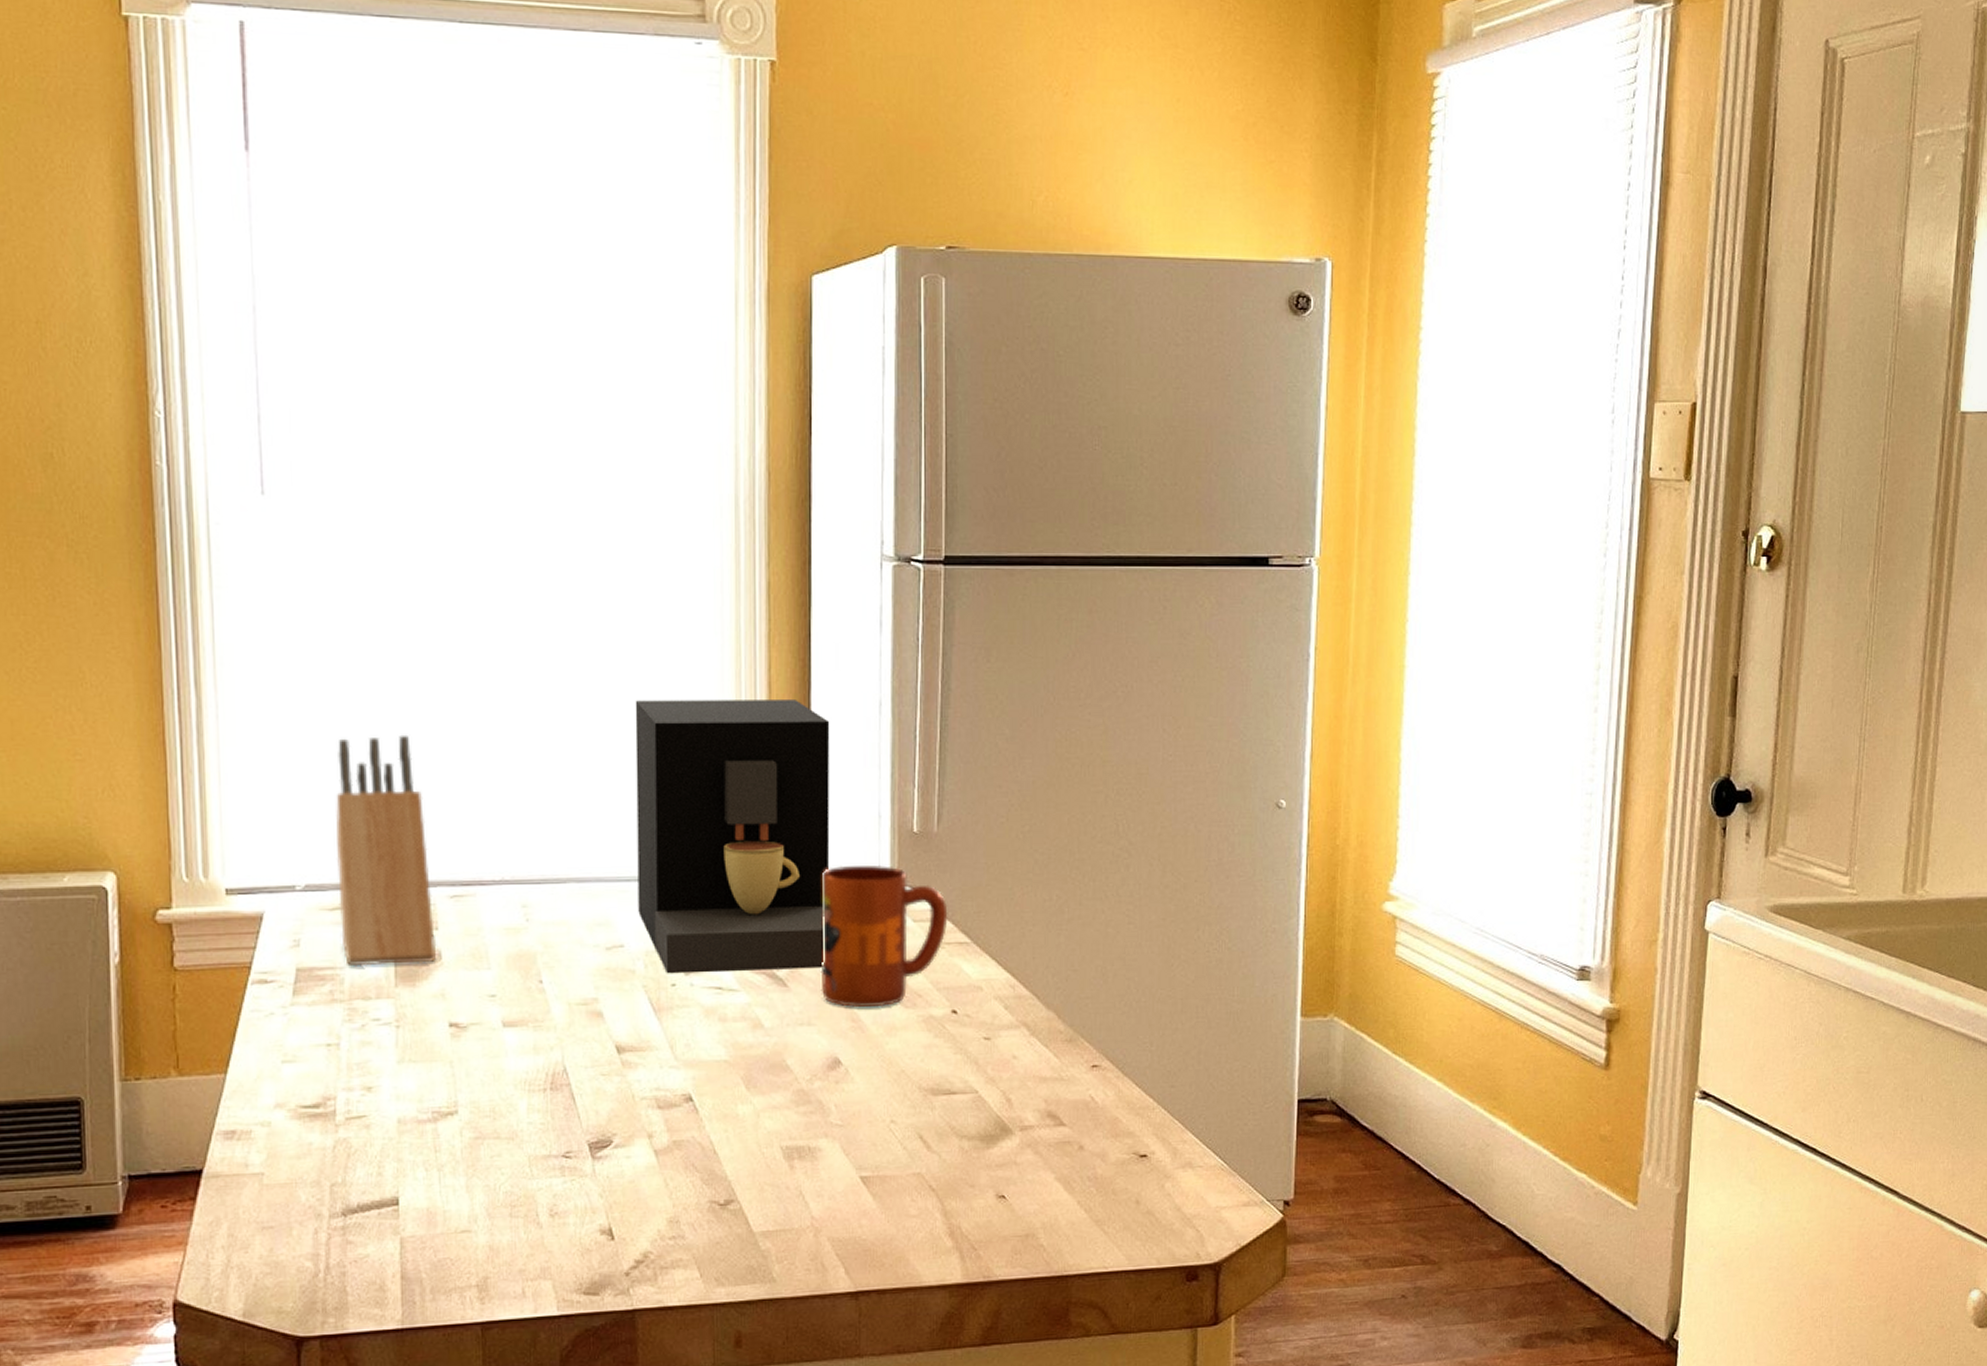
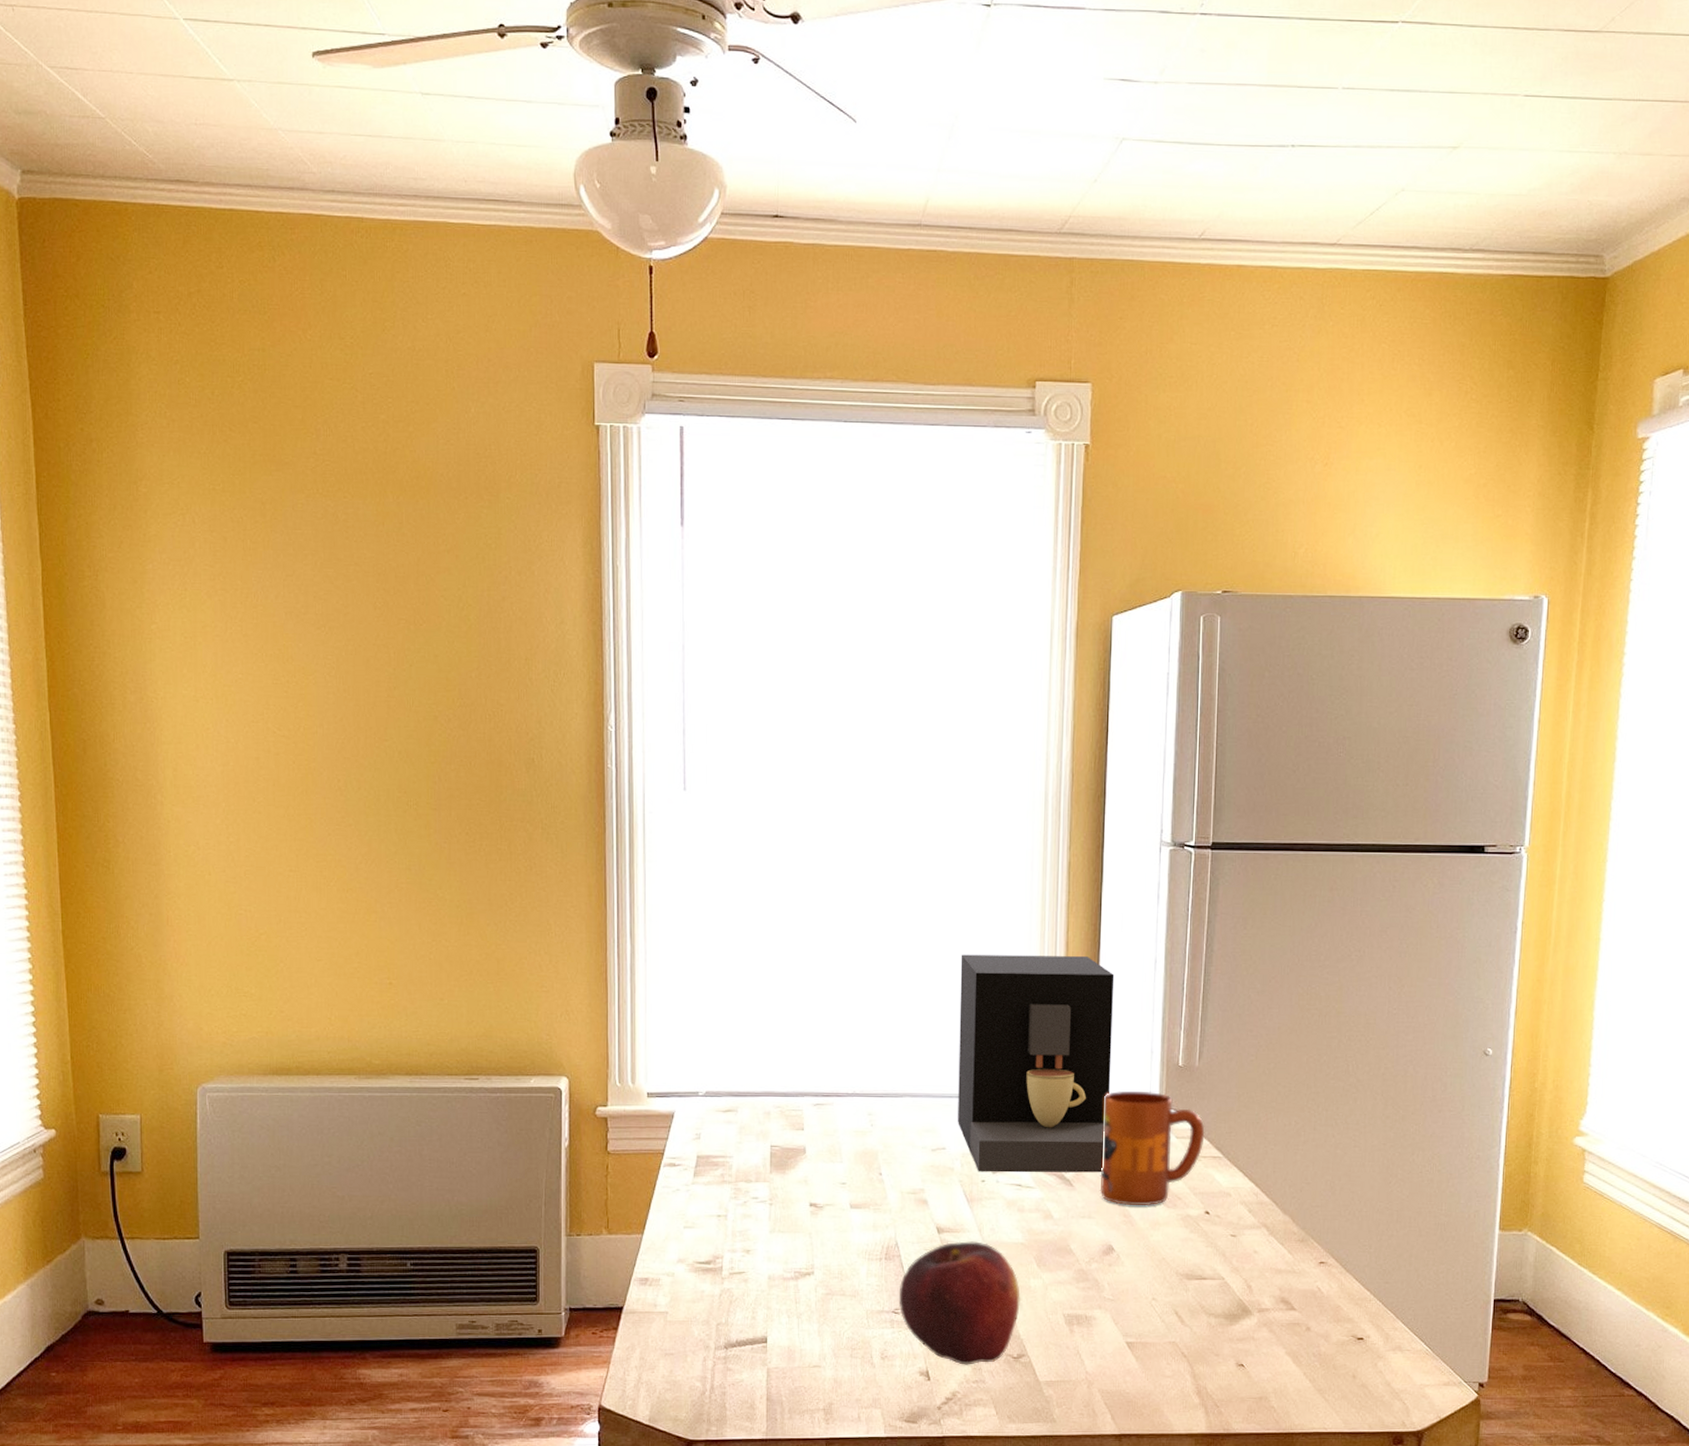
knife block: present [336,734,437,967] -> none [729,977,802,1156]
fruit: none [569,1061,726,1218] -> present [898,1241,1020,1365]

